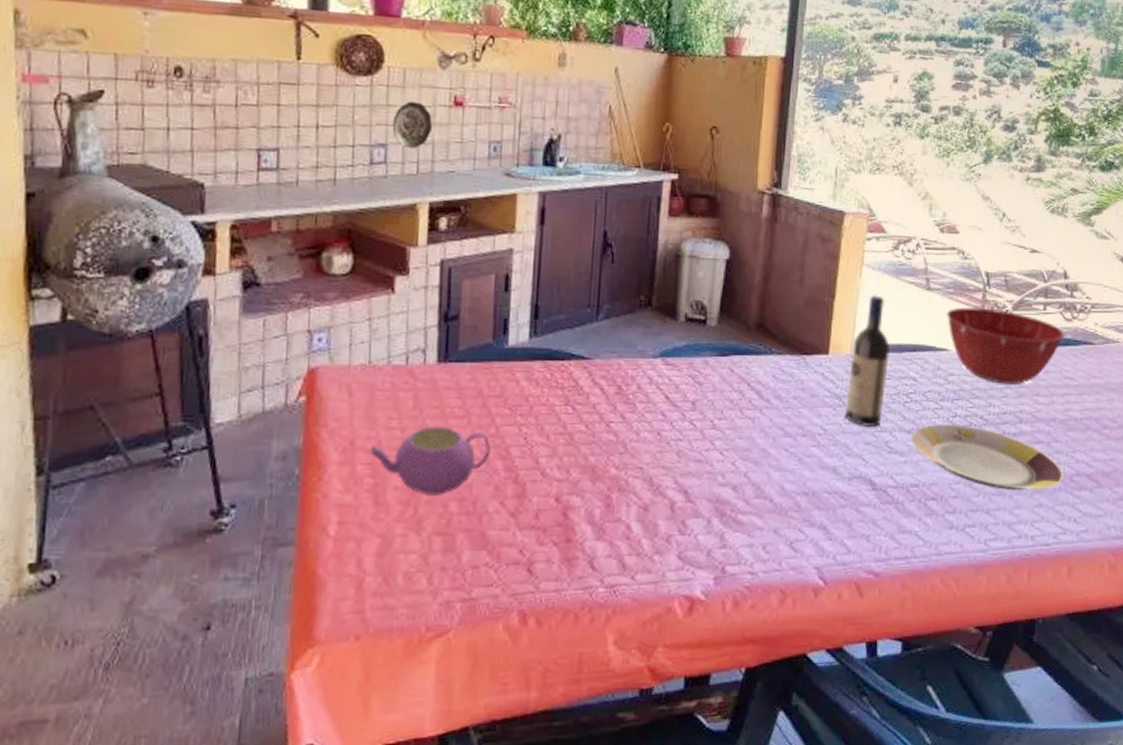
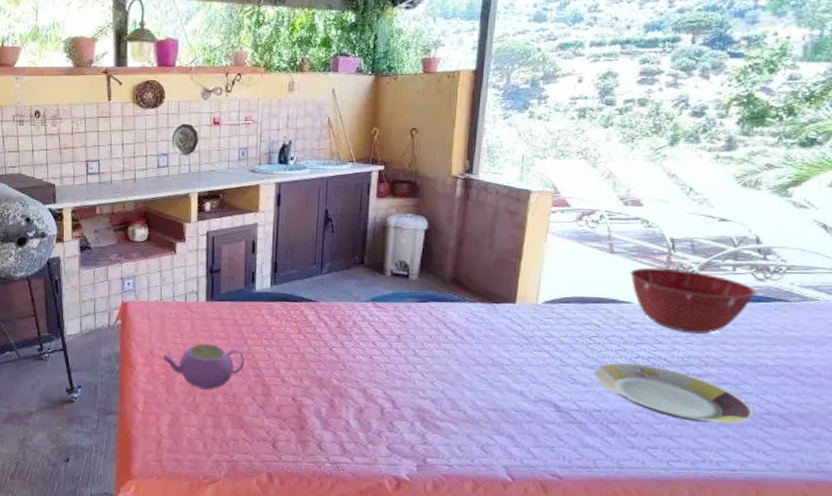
wine bottle: present [845,295,891,428] -> none [531,257,574,363]

